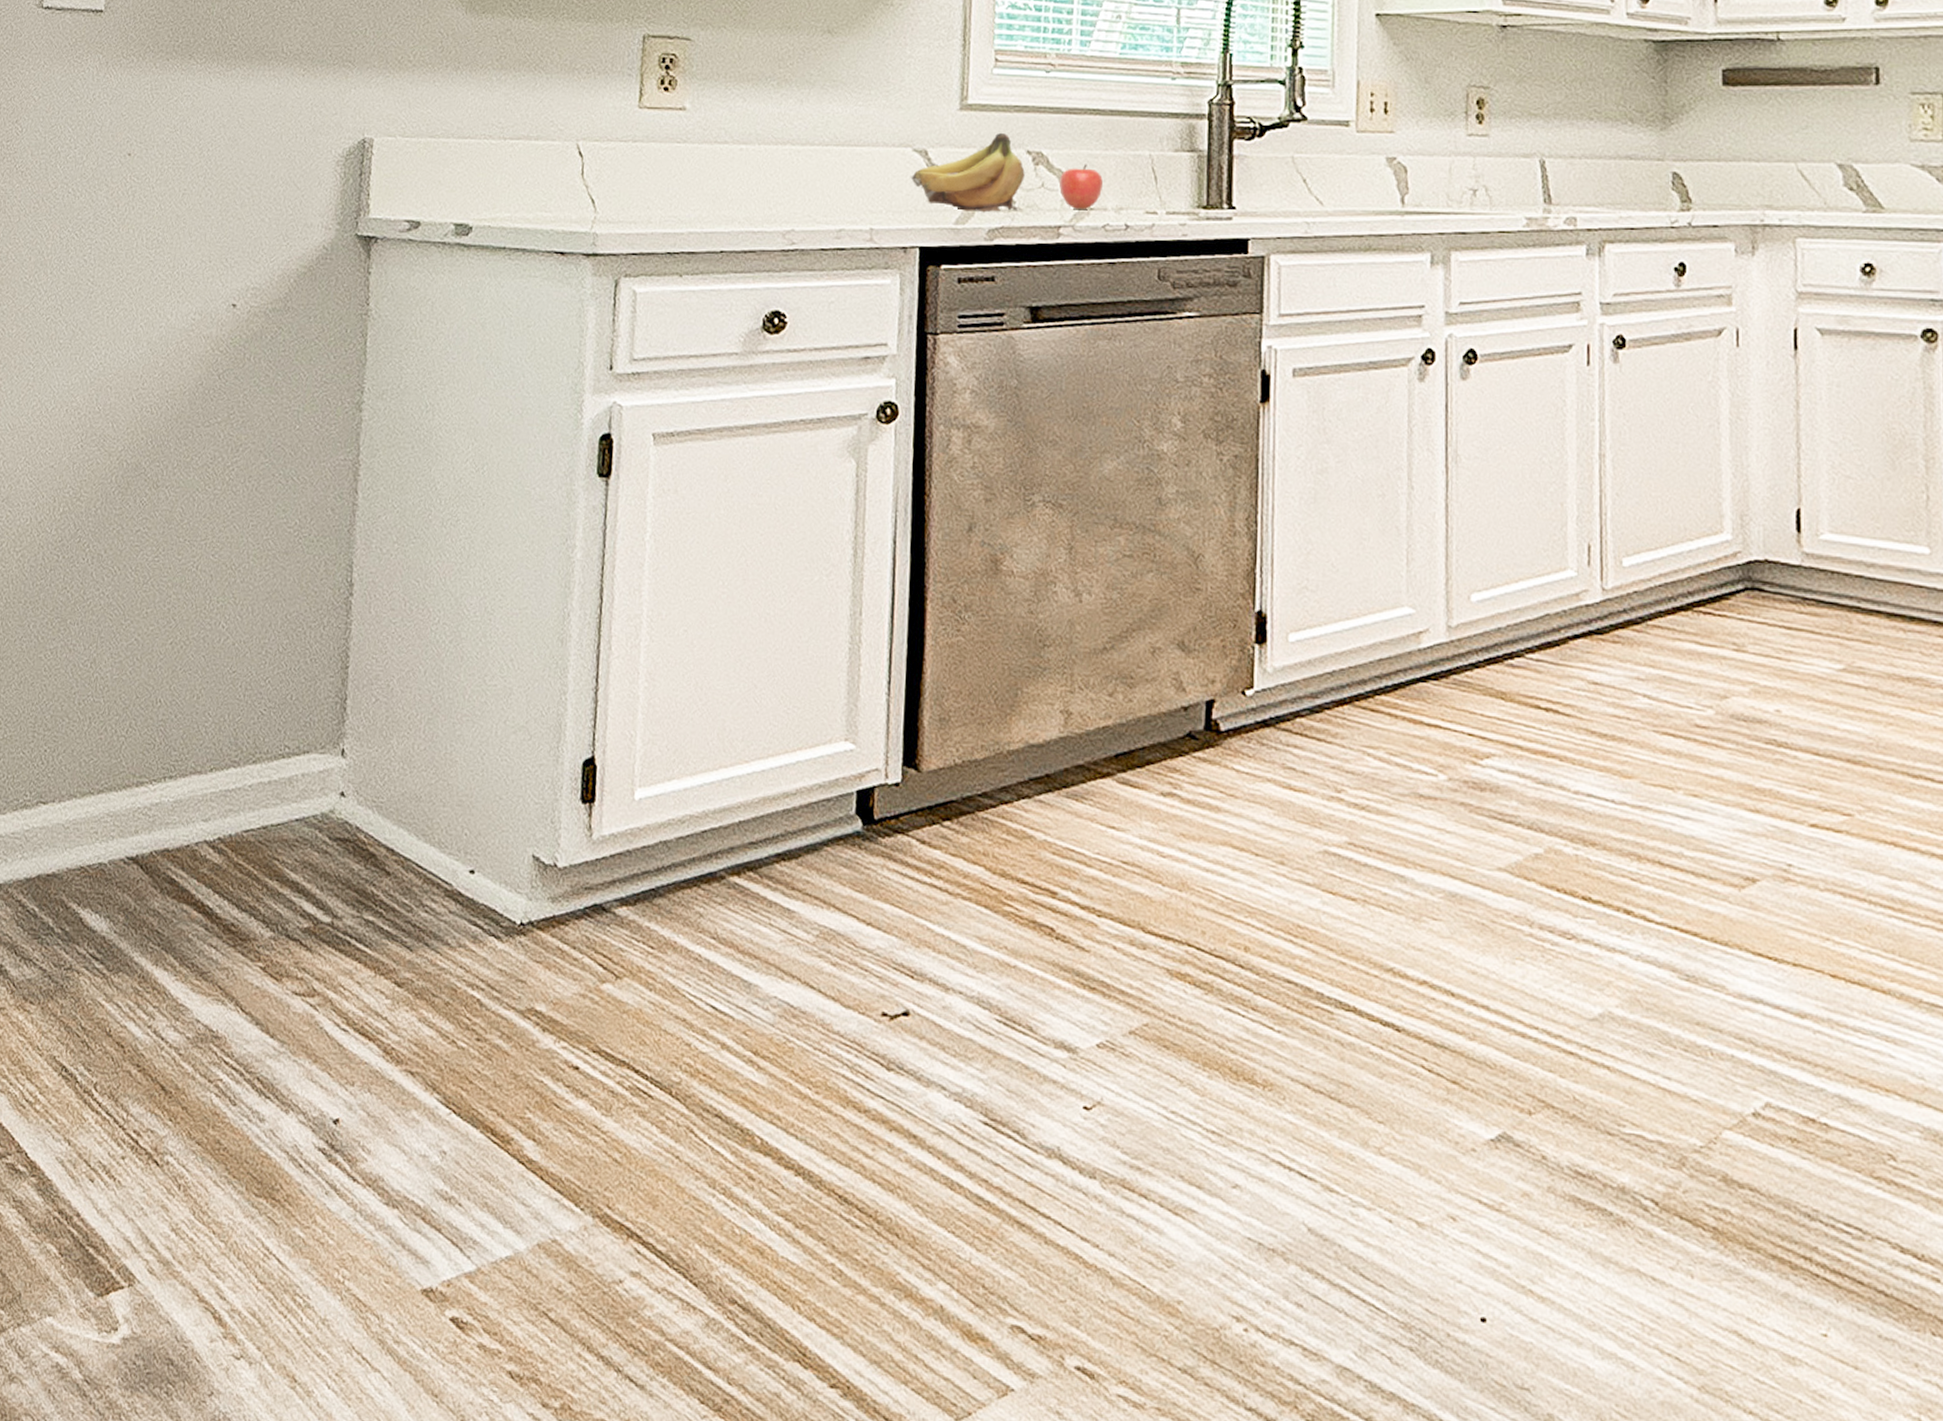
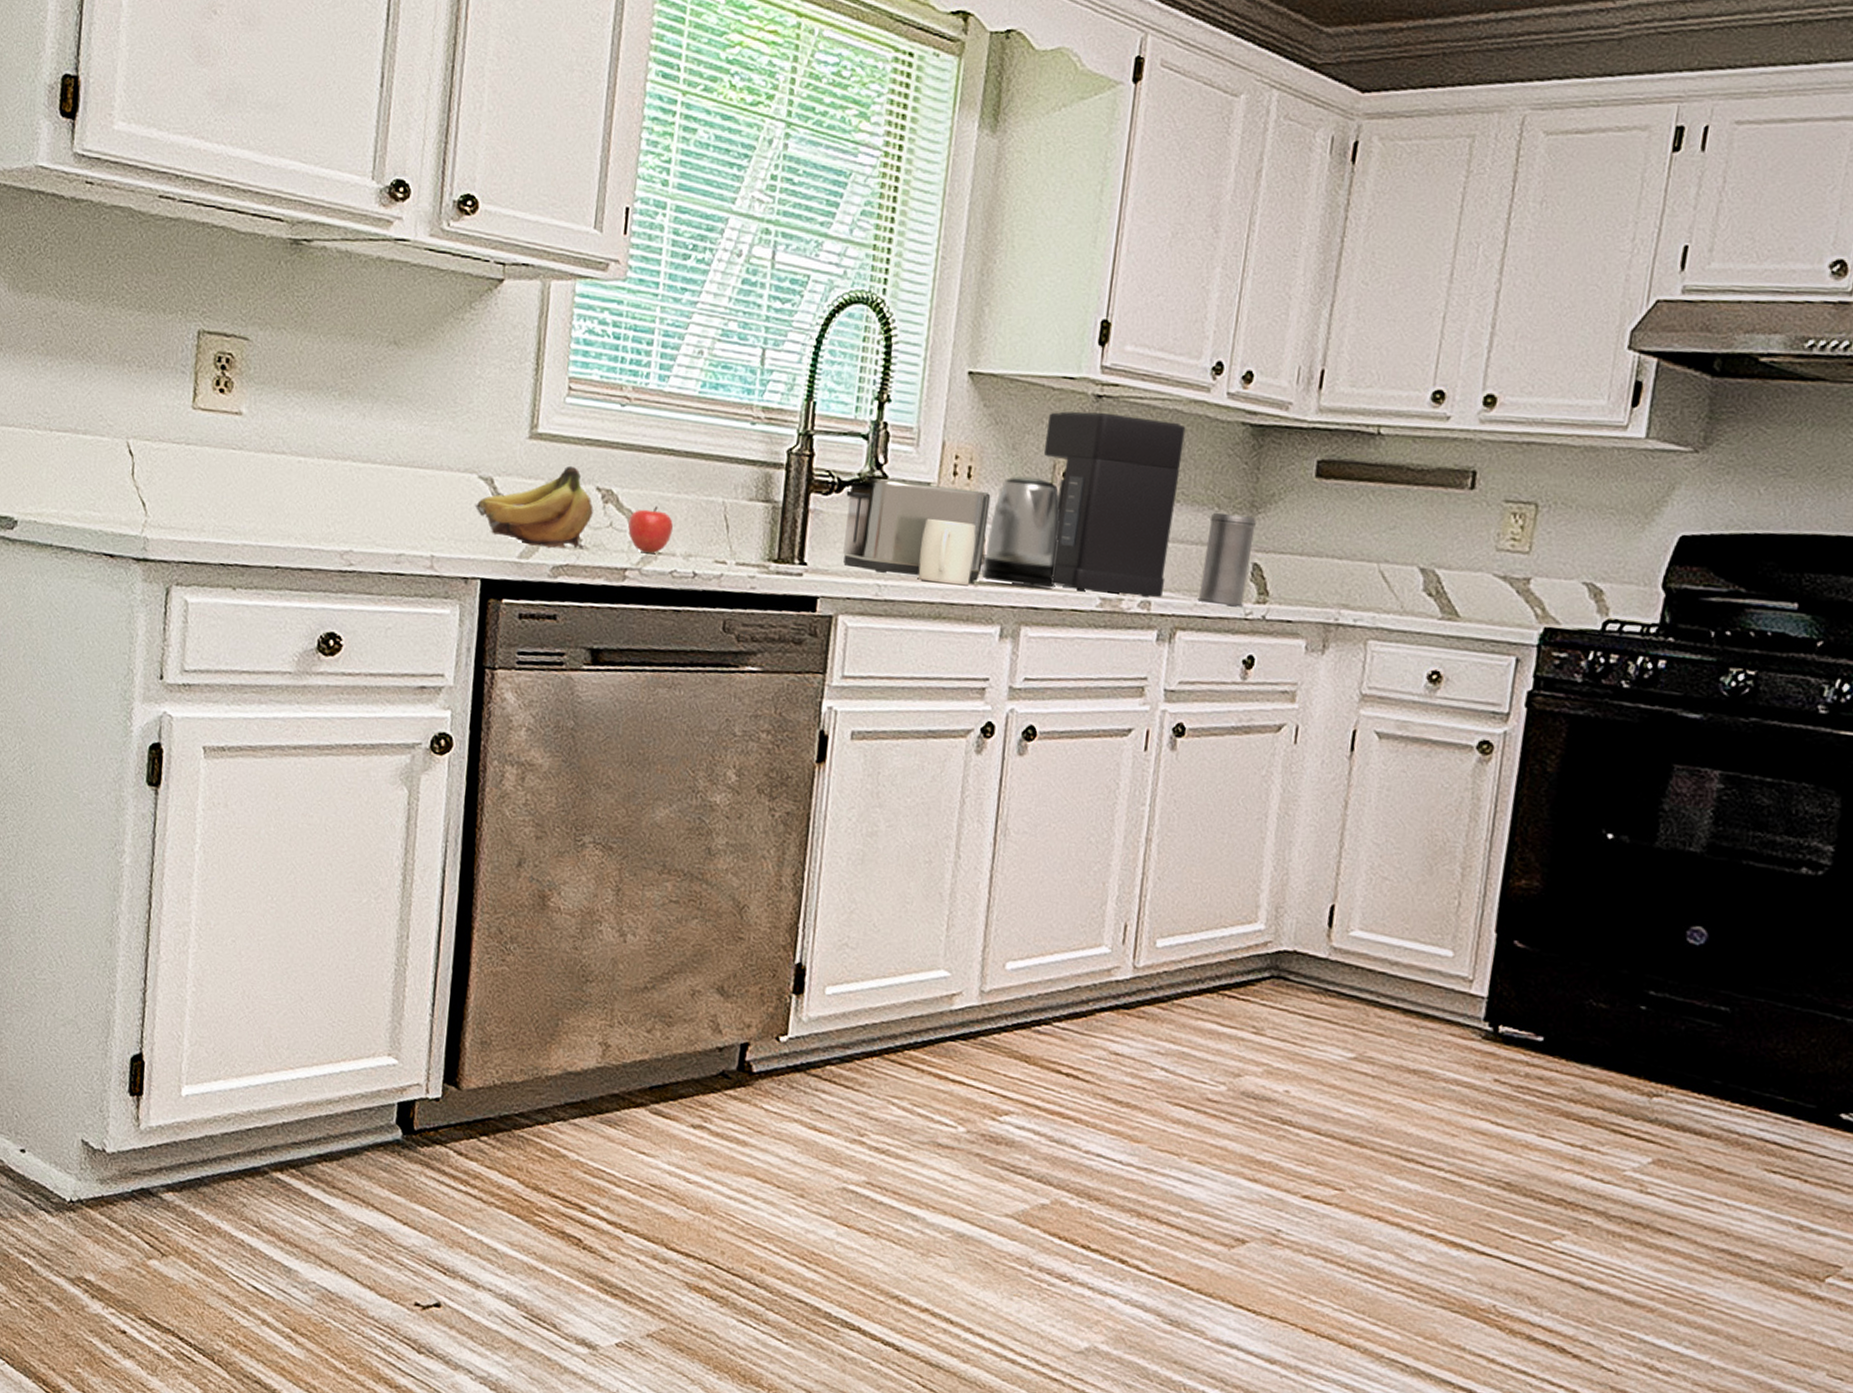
toaster: none [1268,120,1409,213] -> present [843,477,991,583]
mug: none [1344,155,1399,217] -> present [917,519,977,586]
kettle: none [1408,107,1480,213] -> present [982,476,1060,588]
coffee maker: none [1455,41,1591,215] -> present [1043,411,1186,599]
canister: none [1622,126,1670,216] -> present [1197,512,1256,608]

